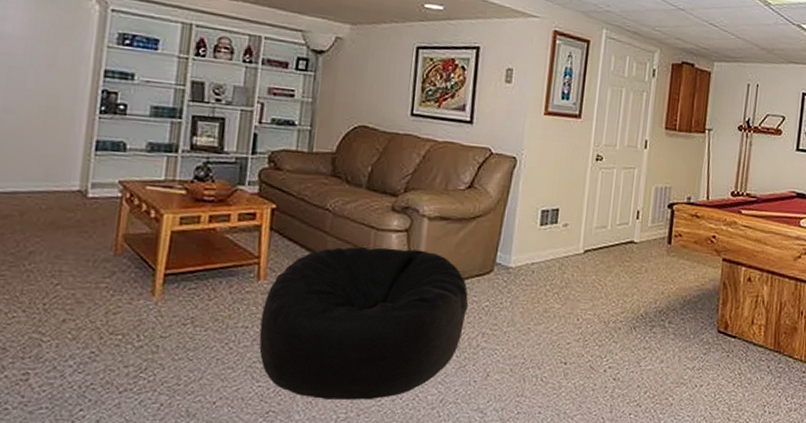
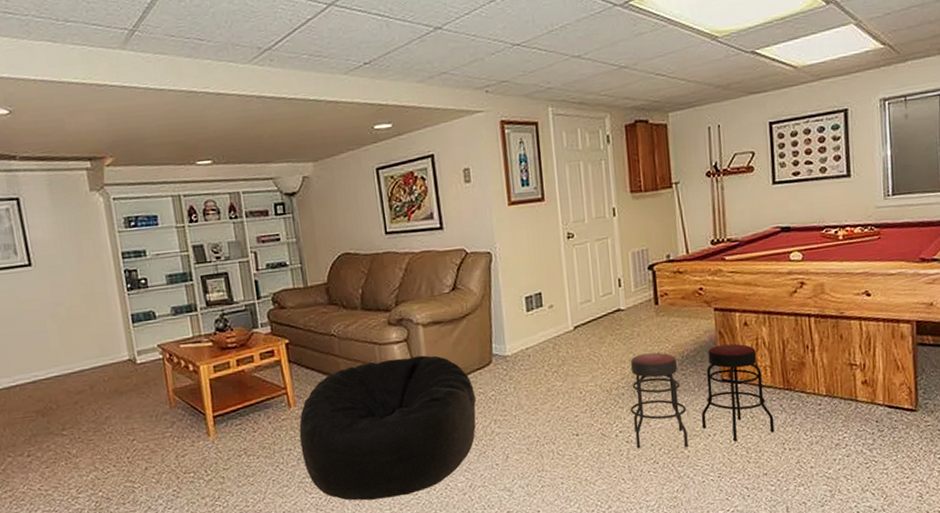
bar stool: none [622,291,760,397] -> present [630,343,775,449]

